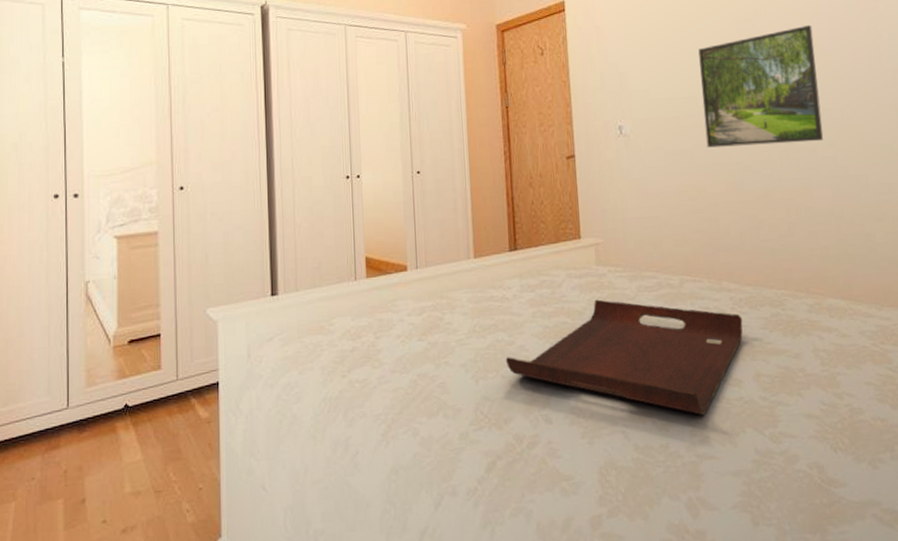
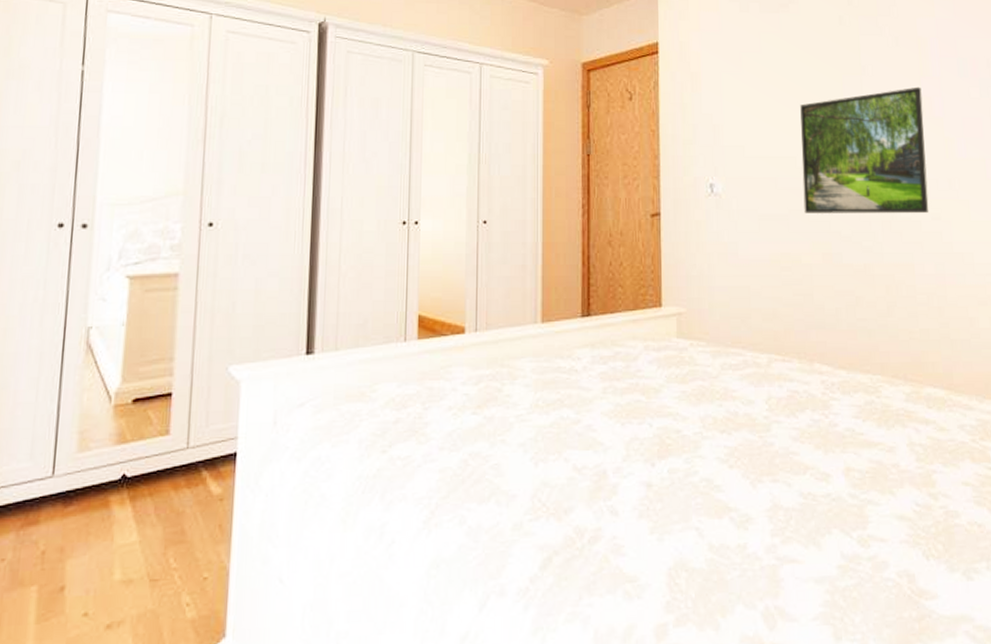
serving tray: present [505,299,743,415] -> none [569,376,834,512]

